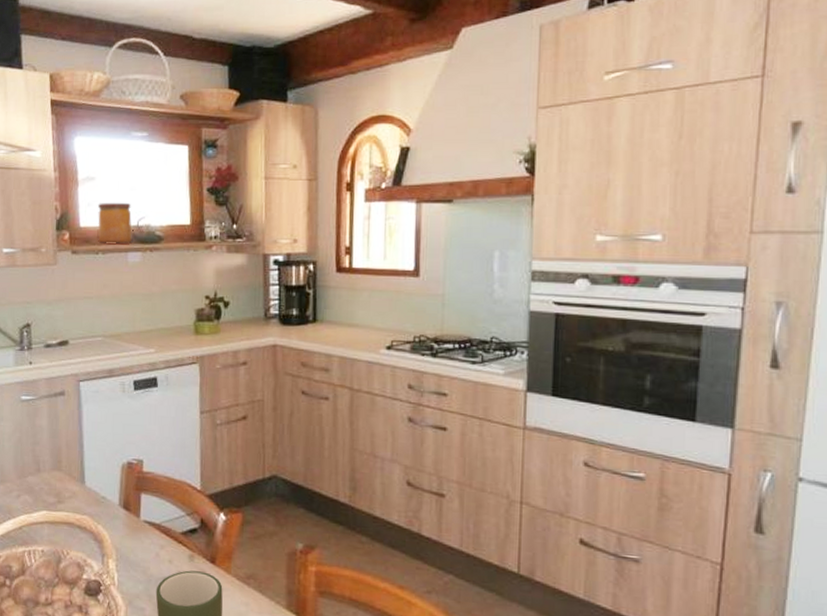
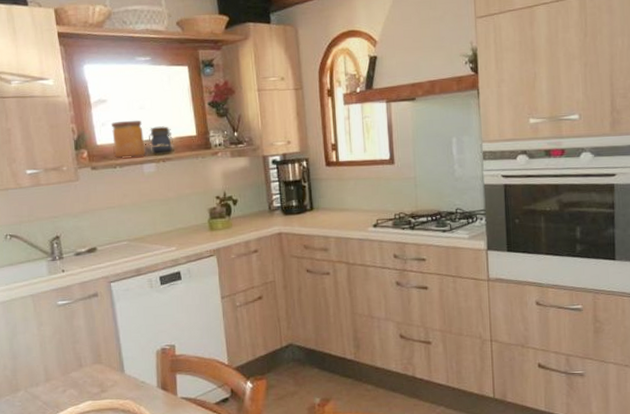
jar: none [139,211,164,243] -> present [150,126,174,154]

